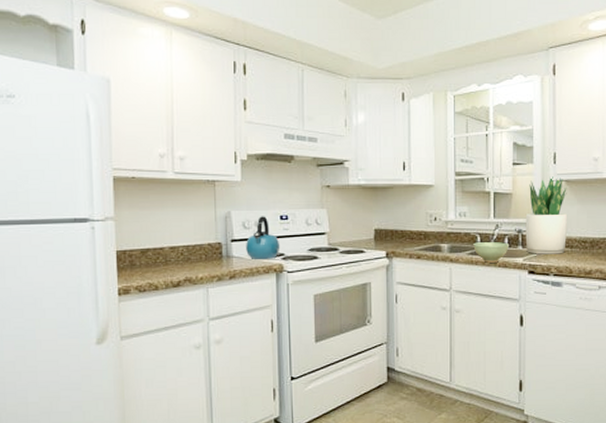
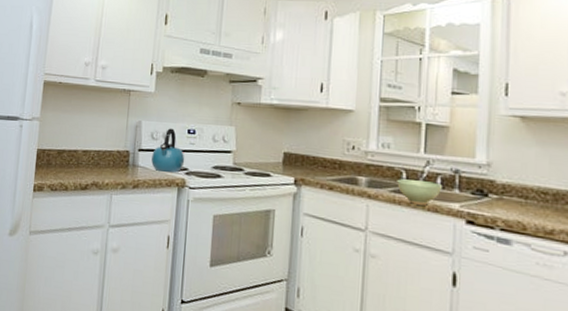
planter: present [525,176,567,254] -> none [464,110,522,205]

